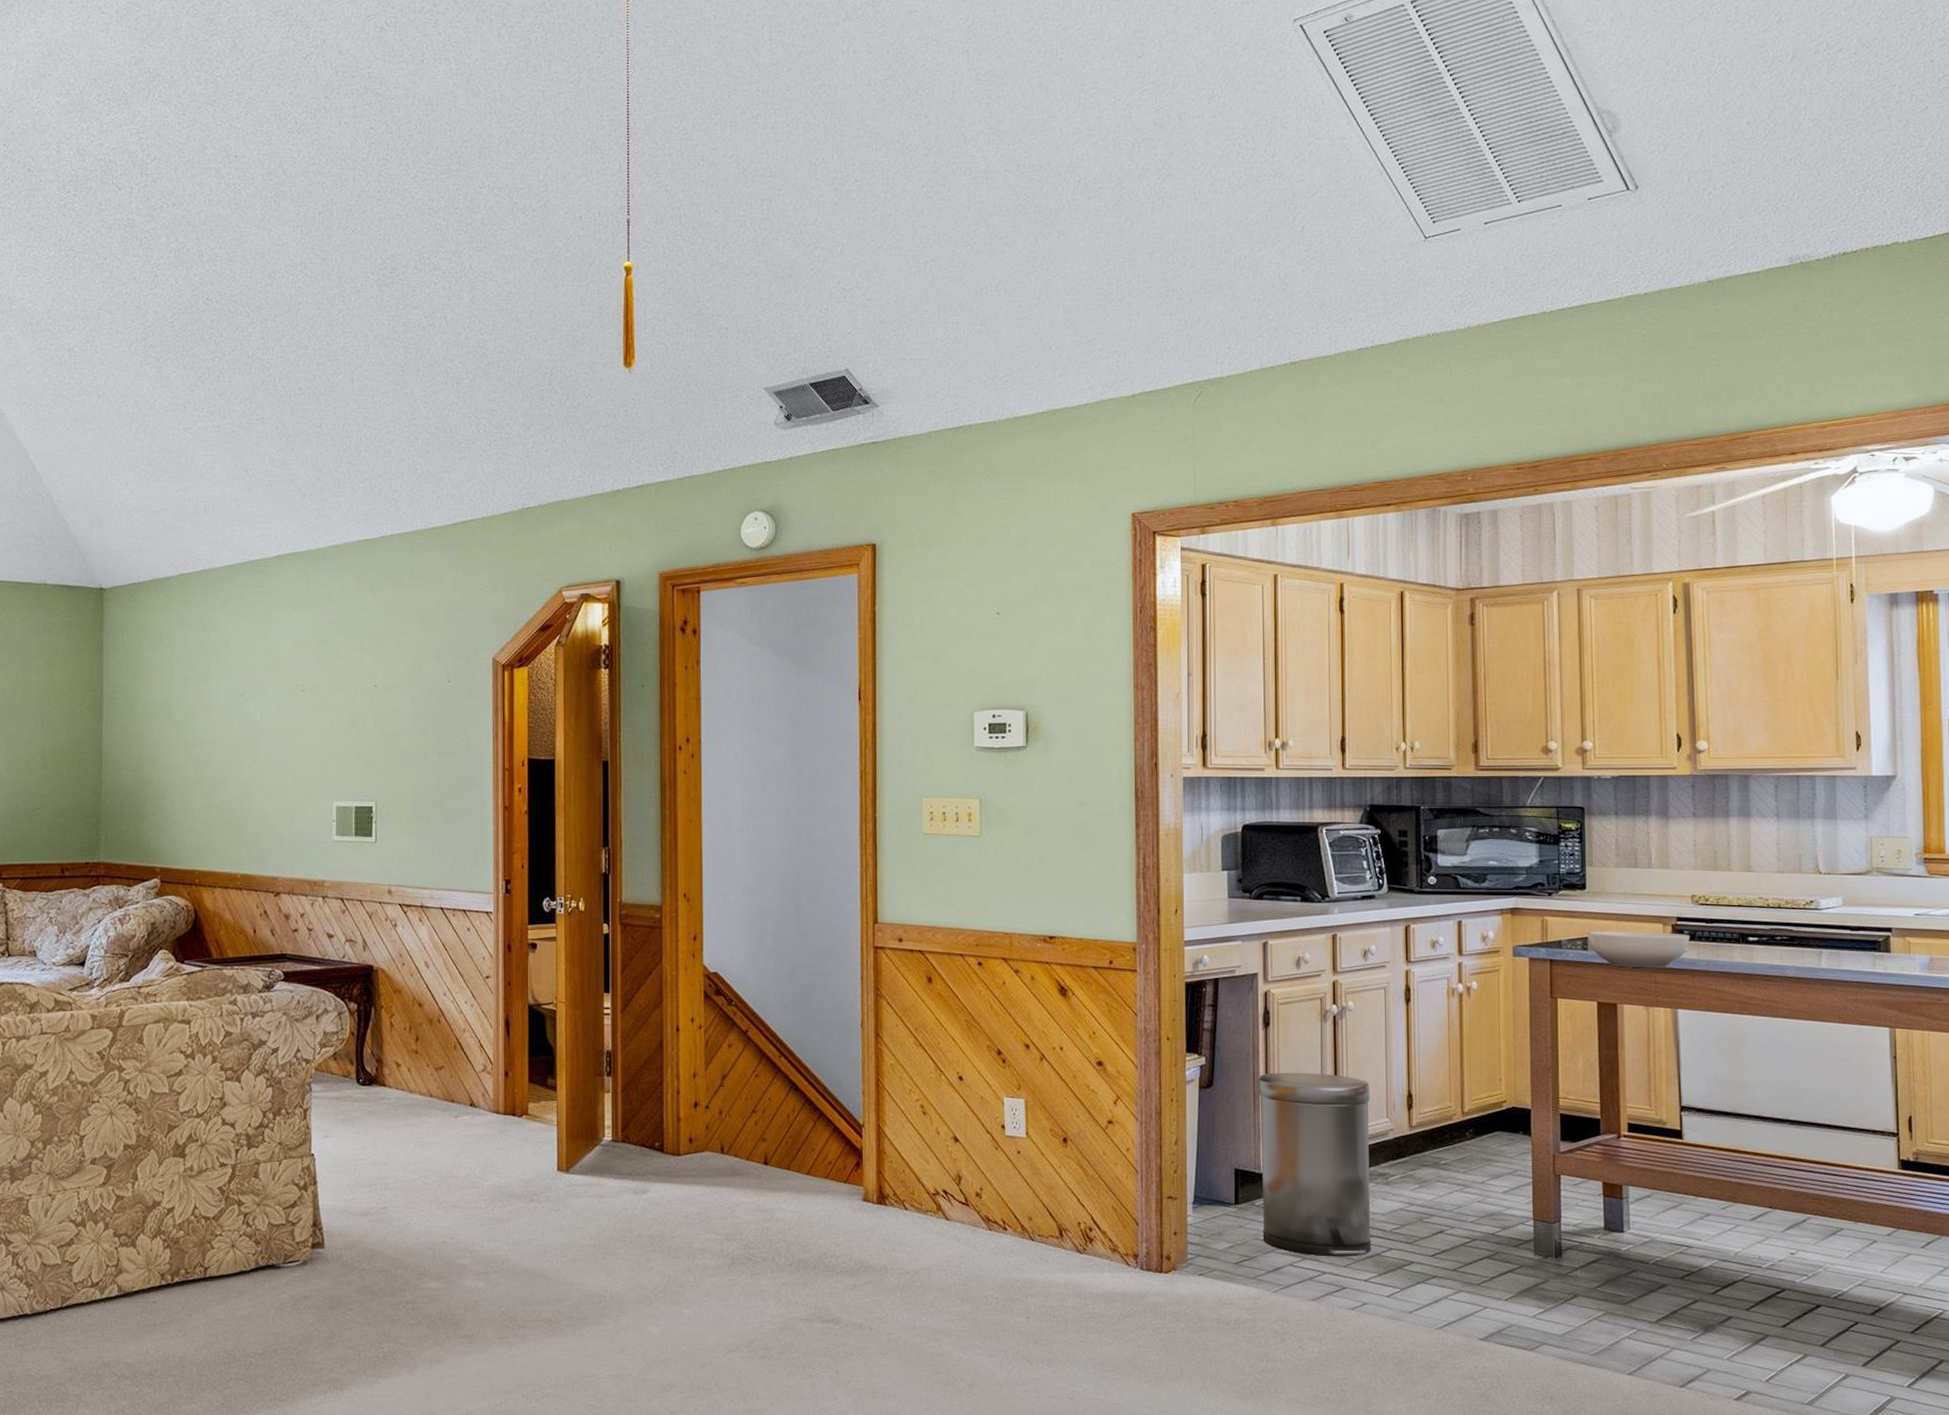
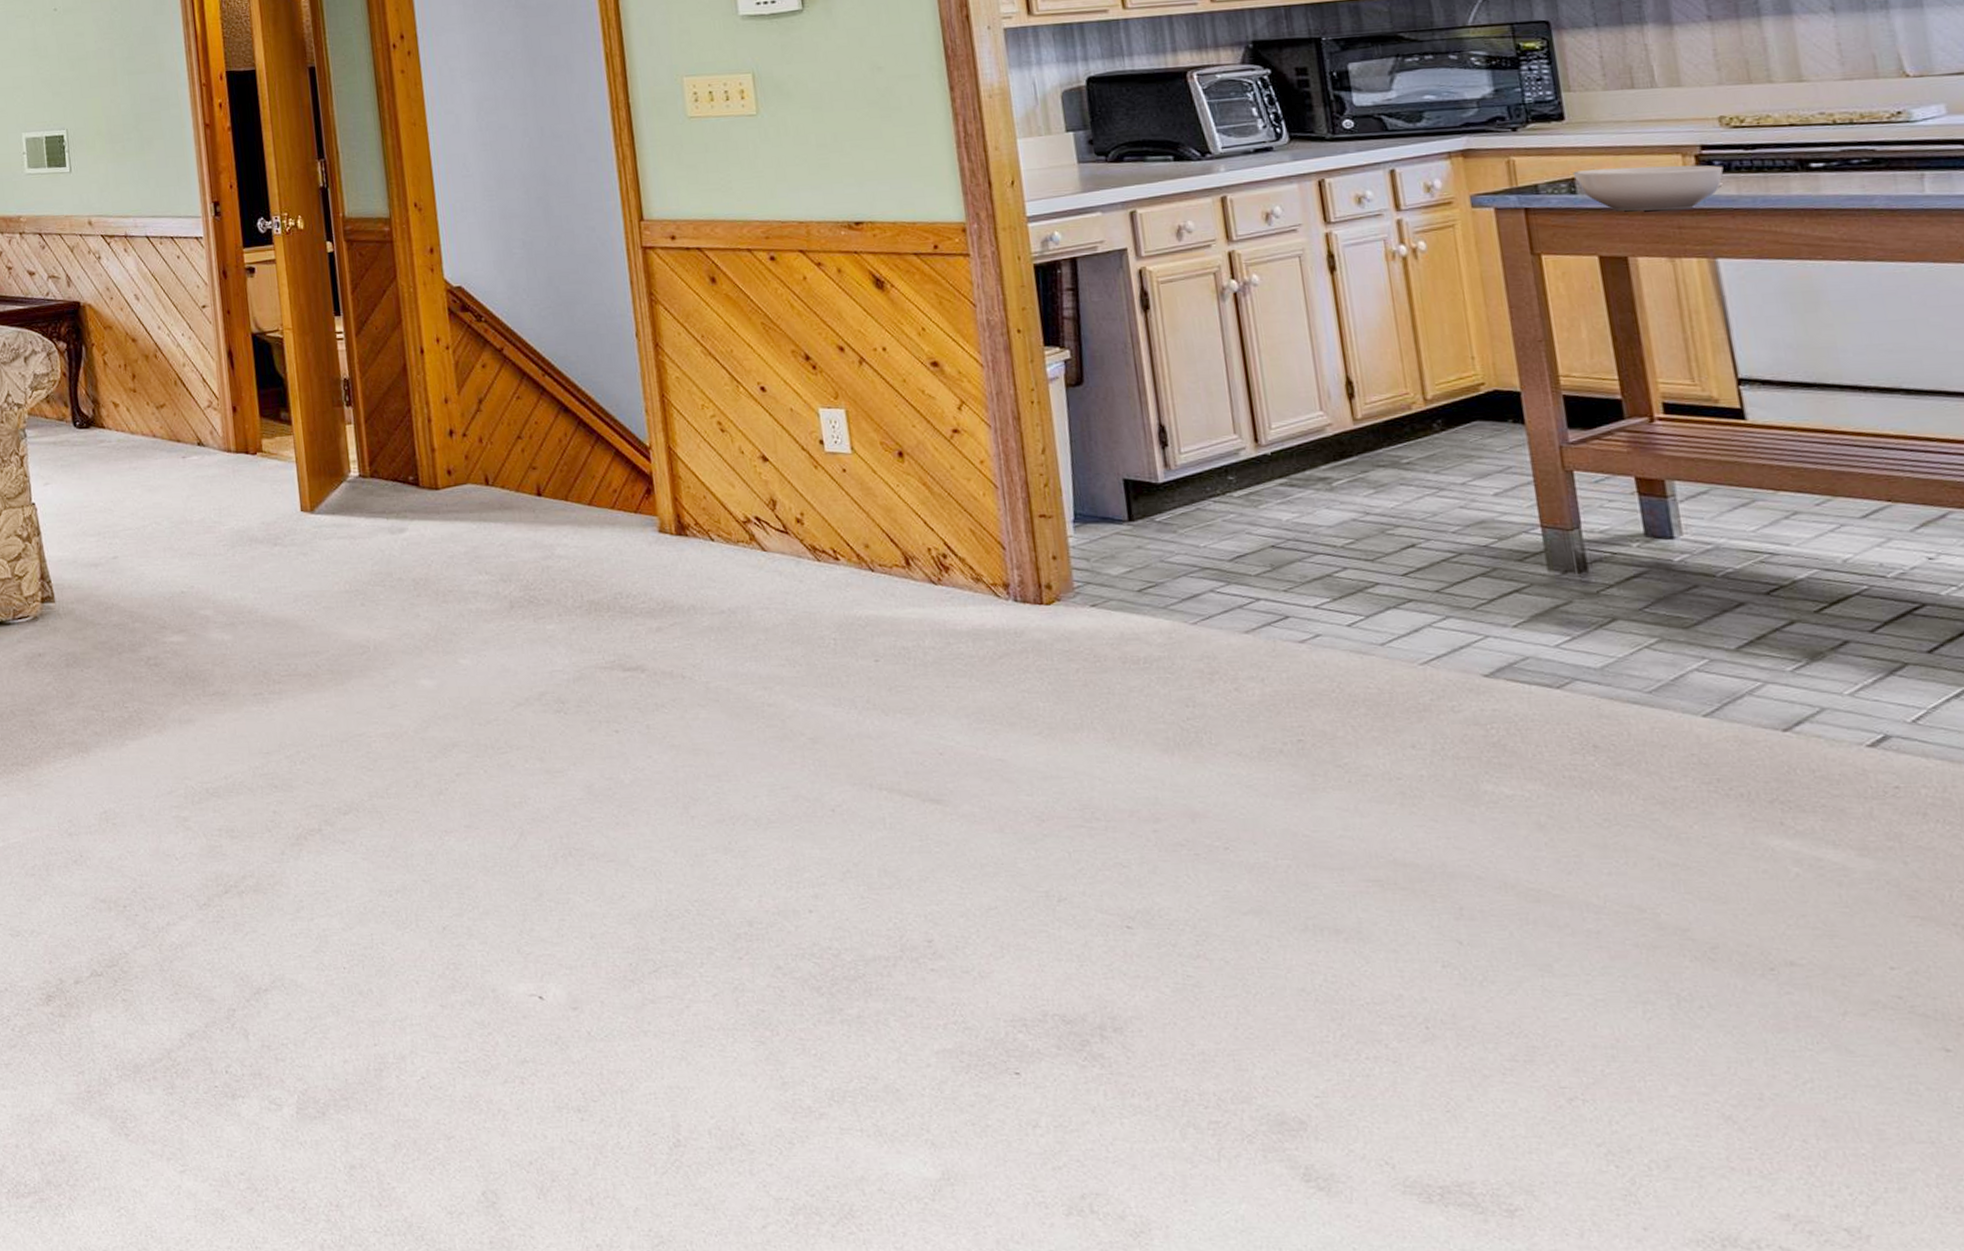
pedal bin: present [1258,1072,1371,1257] -> none [1142,361,1319,580]

